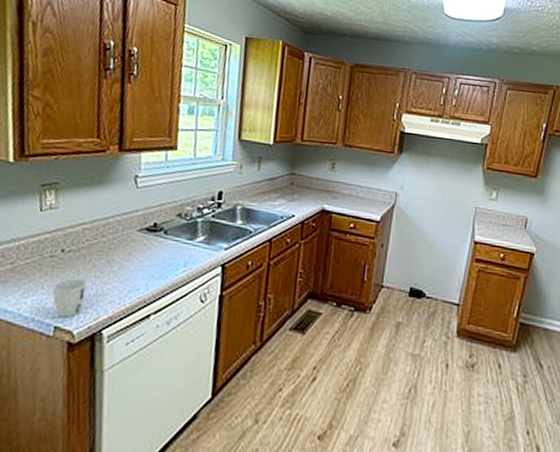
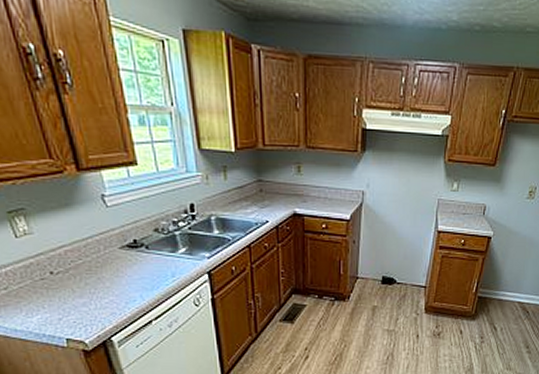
cup: present [52,278,88,318] -> none [53,297,87,331]

